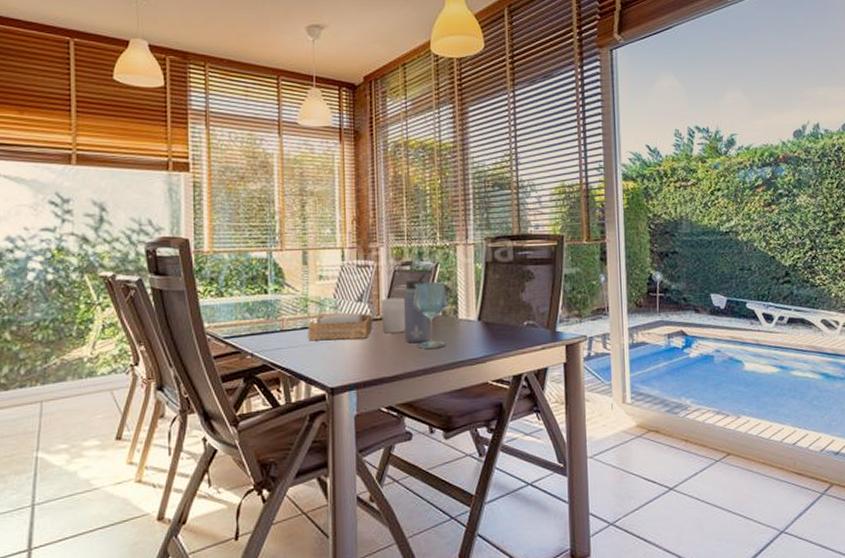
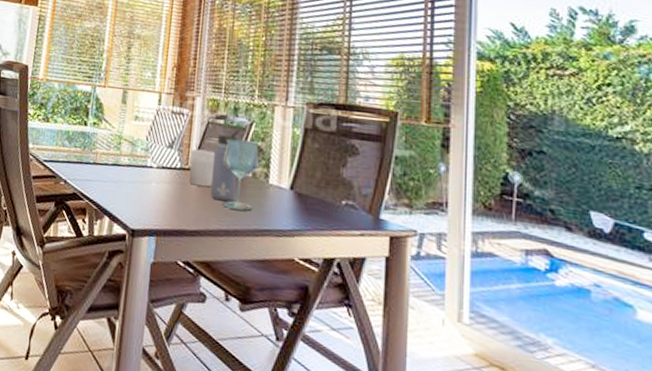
napkin holder: present [308,312,373,341] -> none [117,155,182,186]

